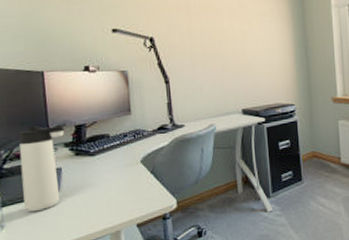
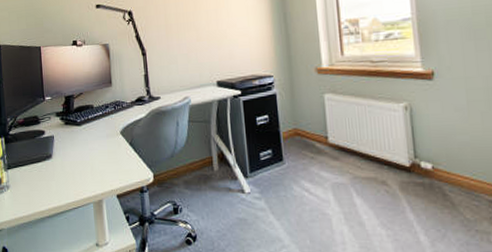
thermos bottle: present [19,122,67,212] -> none [21,93,59,176]

